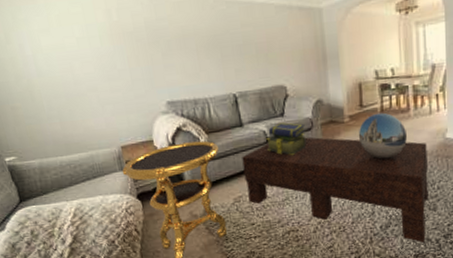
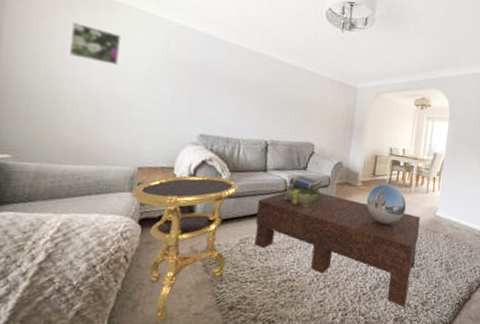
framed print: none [19,16,72,52] -> present [68,22,122,65]

